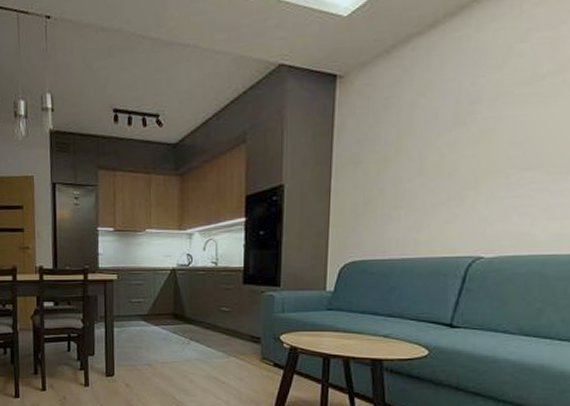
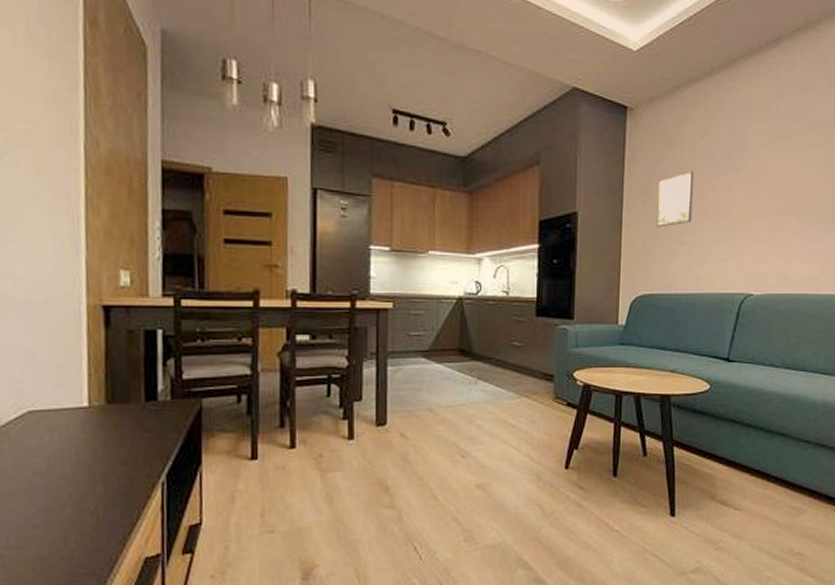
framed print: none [368,132,413,194] -> present [656,170,694,228]

